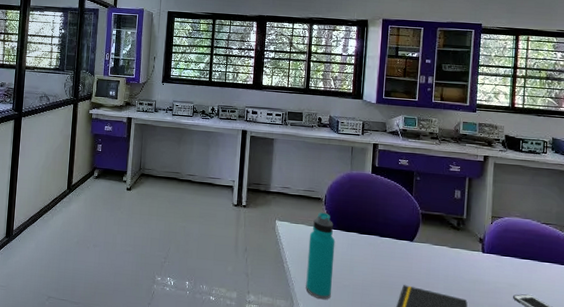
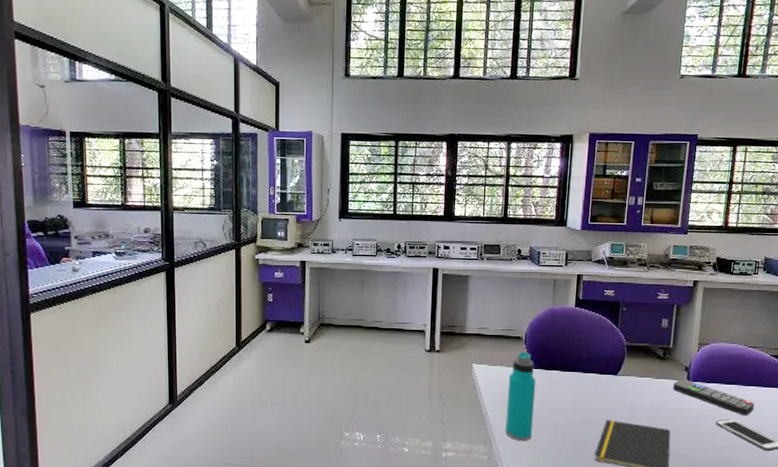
remote control: none [468,249,552,293] -> present [673,378,755,416]

